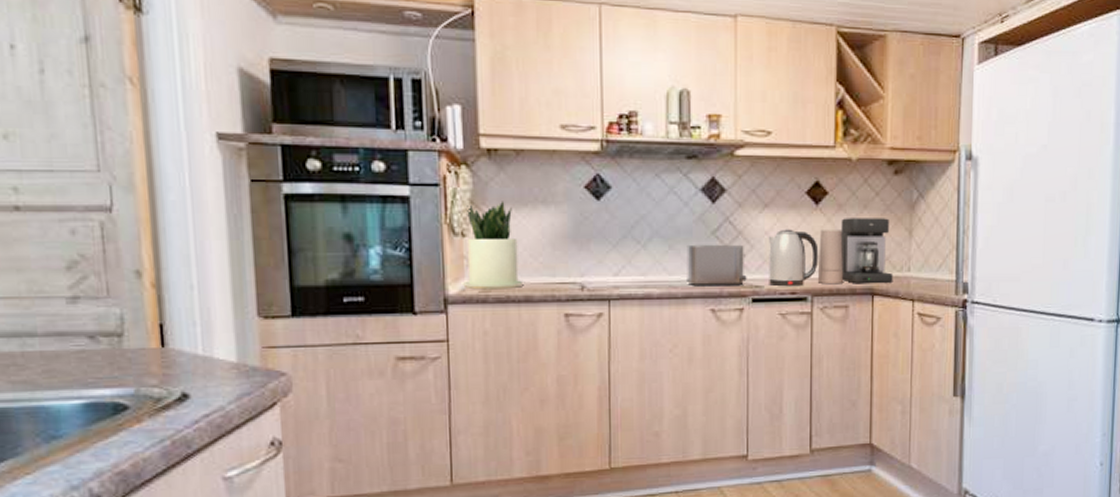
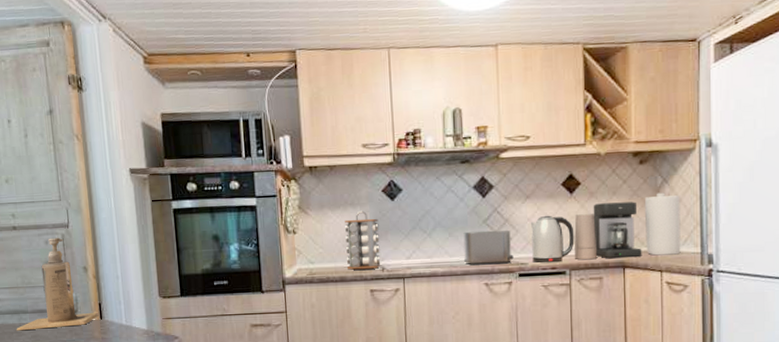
soap dispenser: none [15,226,160,363] -> present [16,237,99,331]
planter: present [463,201,524,290] -> none [295,205,339,273]
spice rack: none [533,210,580,289] -> present [345,210,381,271]
paper towel holder: none [897,209,936,282] -> present [644,192,681,256]

